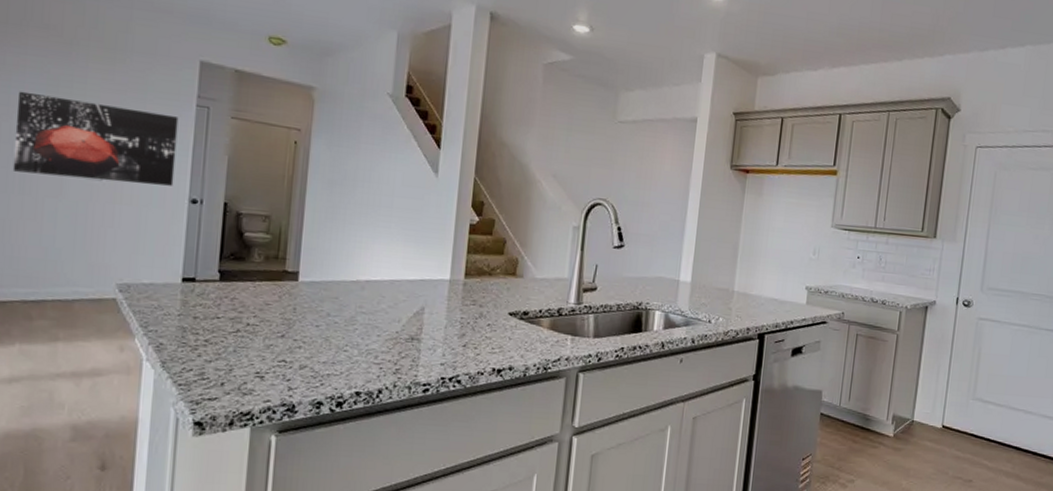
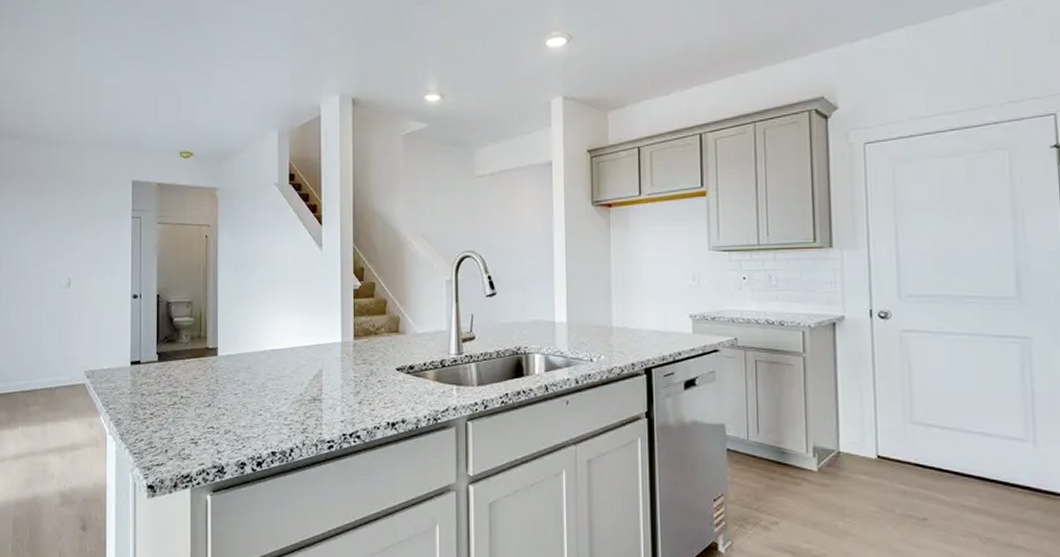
wall art: present [12,91,179,186] -> none [10,225,120,288]

